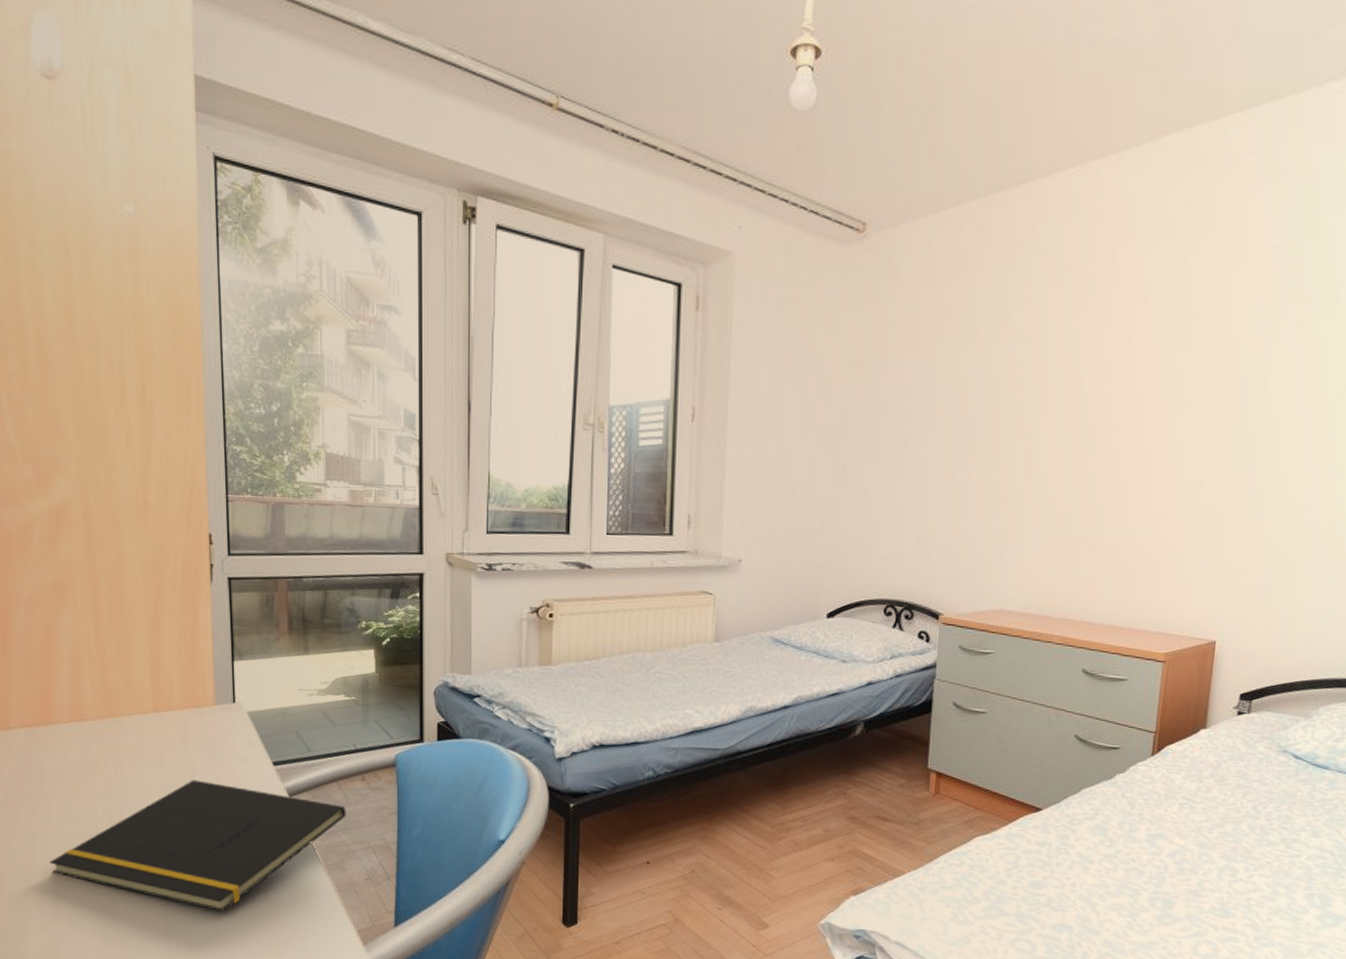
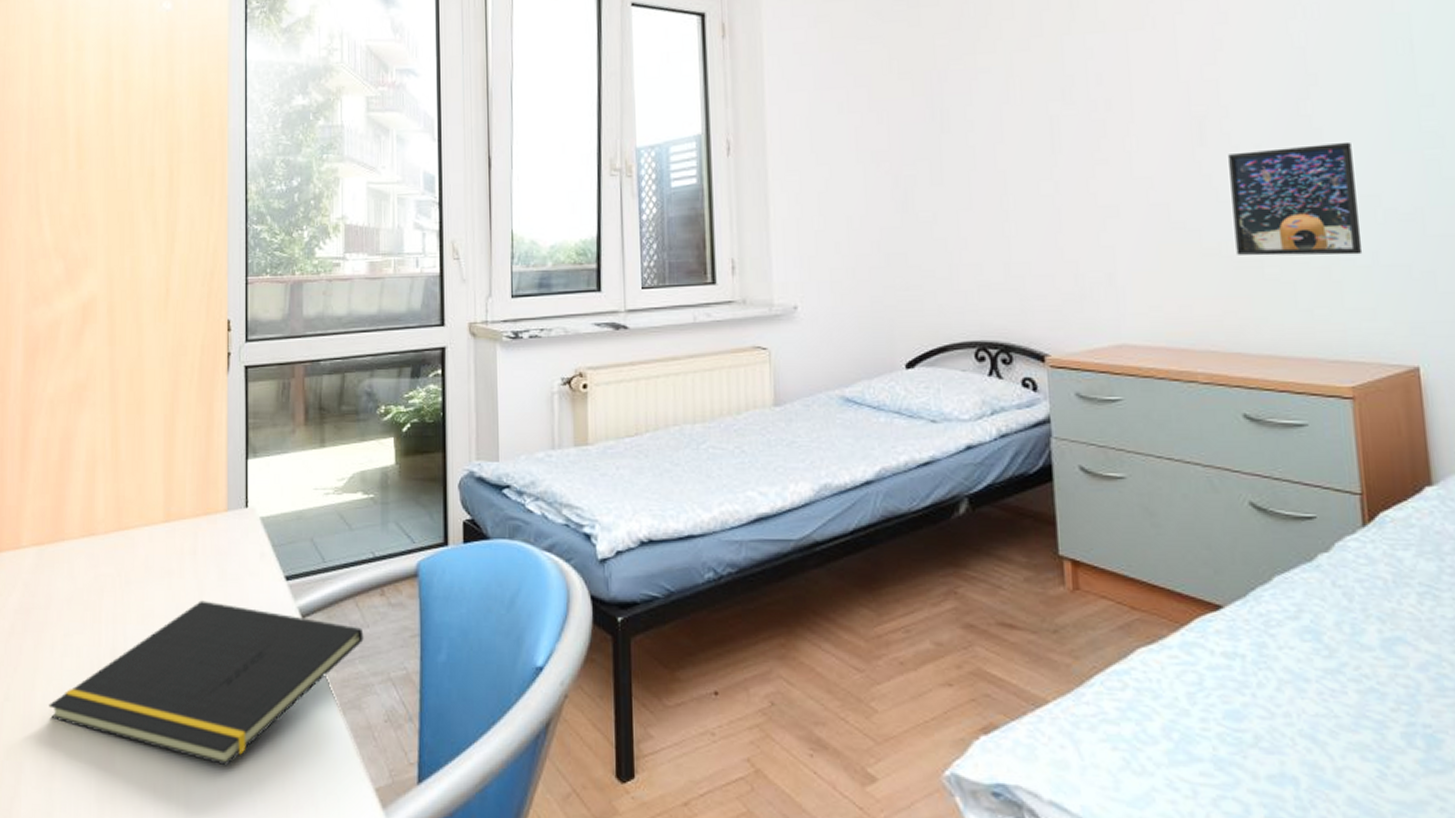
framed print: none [1100,459,1203,551] -> present [1228,141,1363,256]

